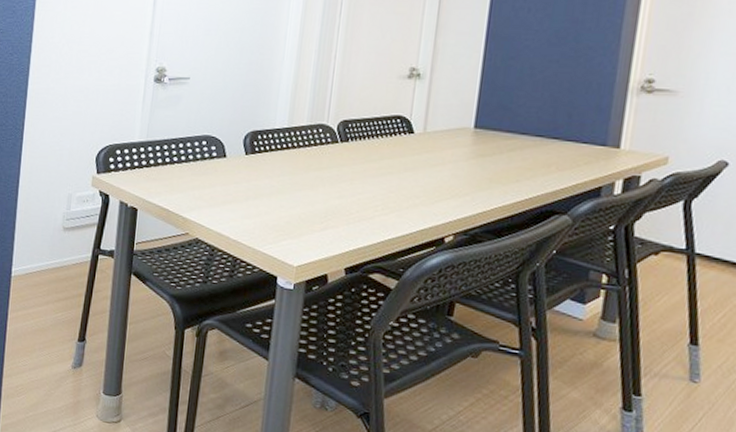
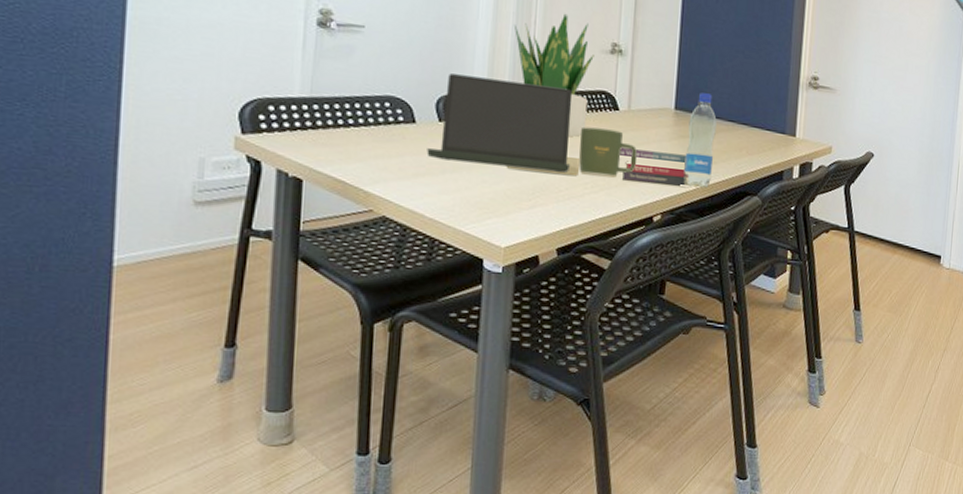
laptop: none [234,112,368,197] -> present [426,73,573,174]
planter: none [301,45,391,200] -> present [506,13,594,177]
mug: none [370,151,431,201] -> present [579,126,637,179]
books: none [412,170,486,208] -> present [619,148,689,188]
bottle: none [480,109,522,208] -> present [683,92,717,189]

